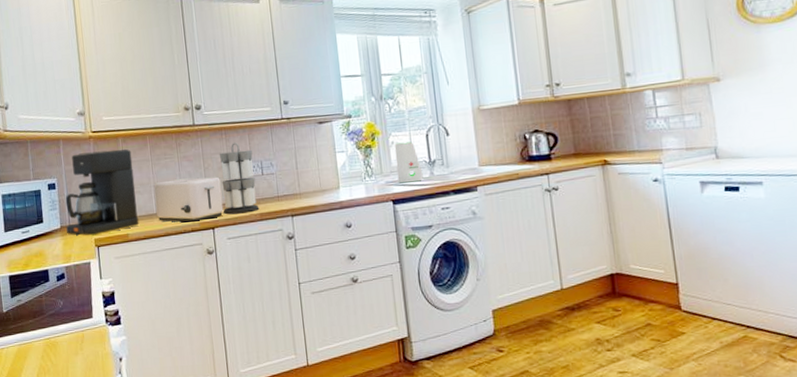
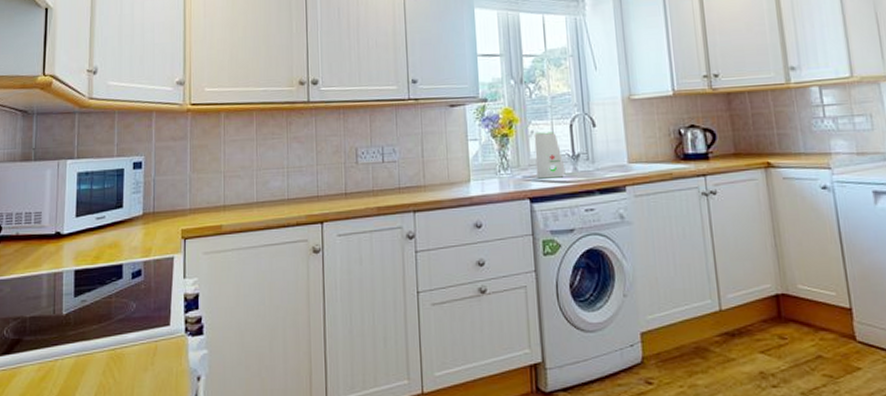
coffee maker: present [65,149,140,236] -> none [150,125,236,226]
toaster: present [154,176,224,223] -> none [257,162,335,215]
spice rack: present [219,142,259,215] -> none [334,124,377,207]

